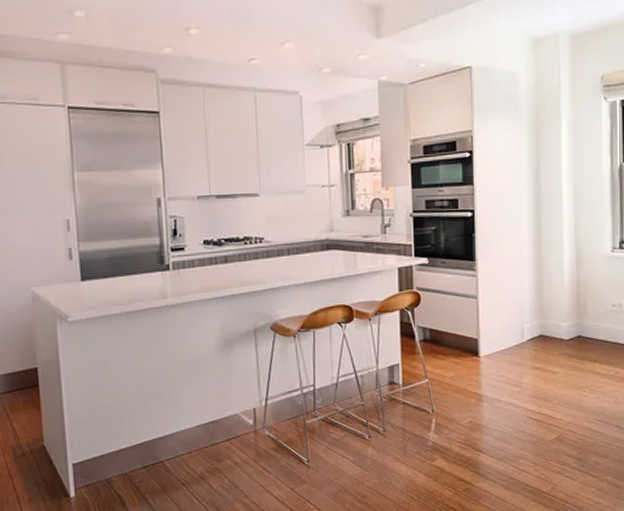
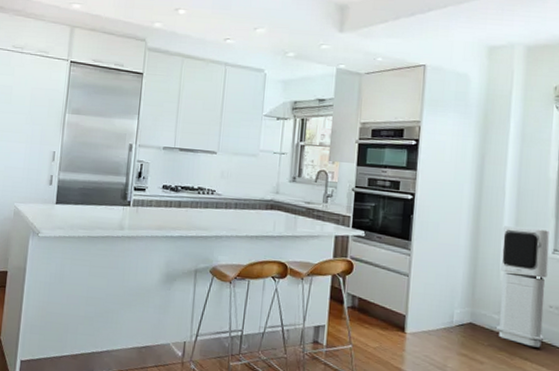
air purifier: none [563,227,610,348] -> present [497,226,551,348]

